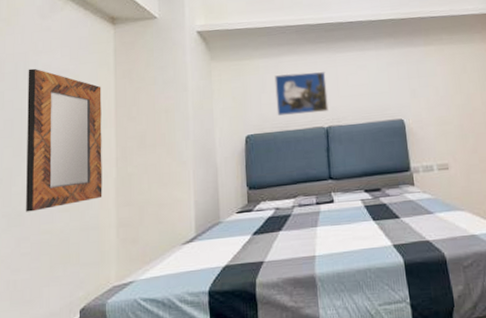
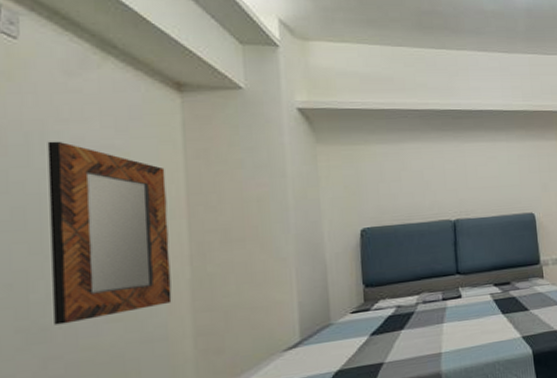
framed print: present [274,71,329,117] -> none [395,161,456,208]

